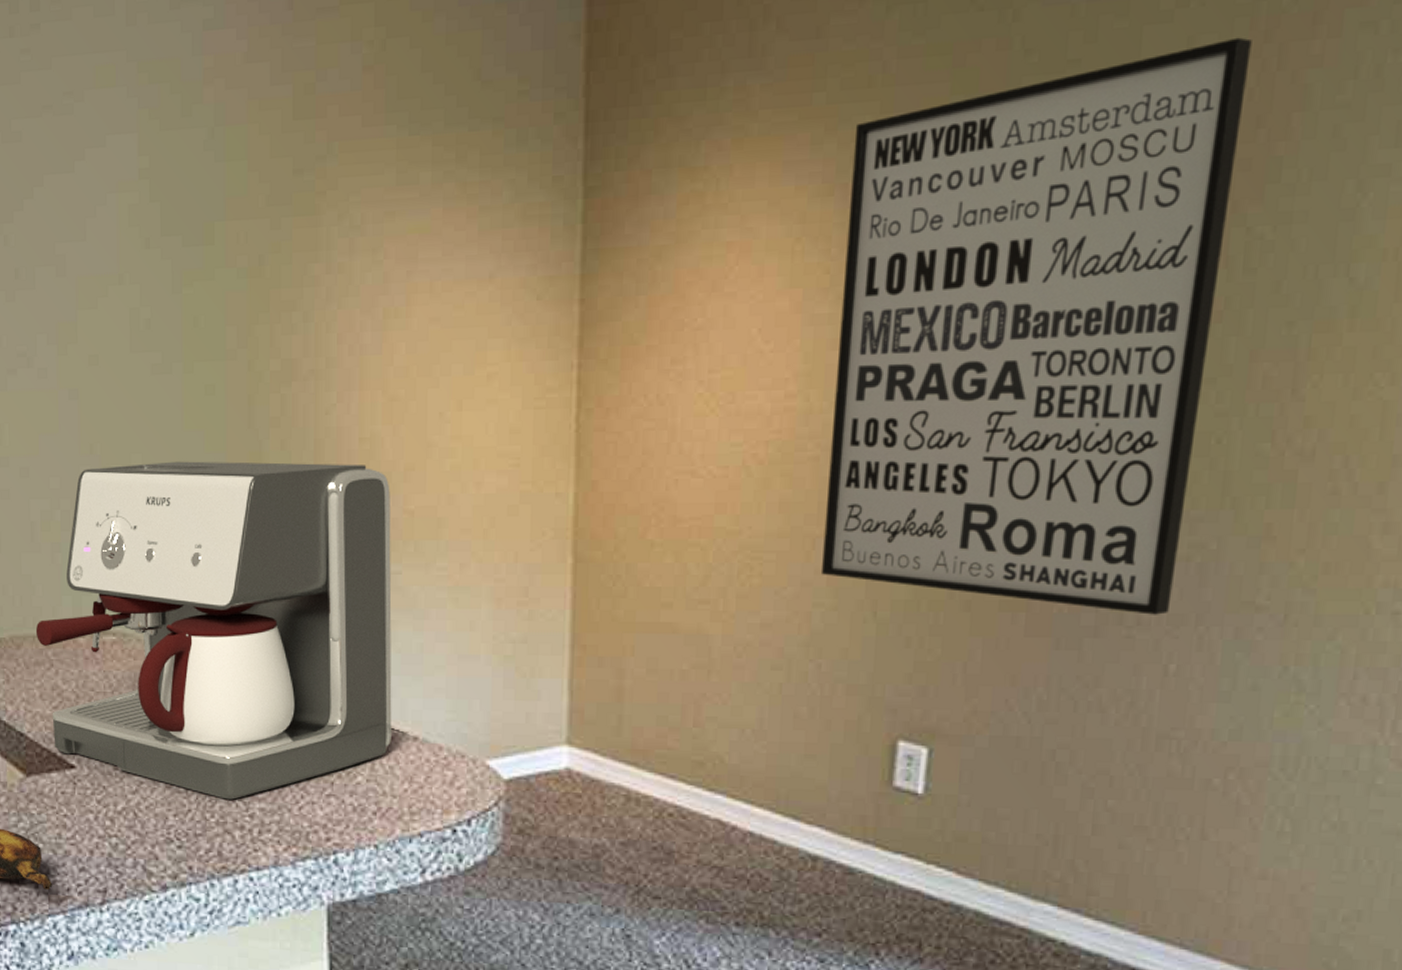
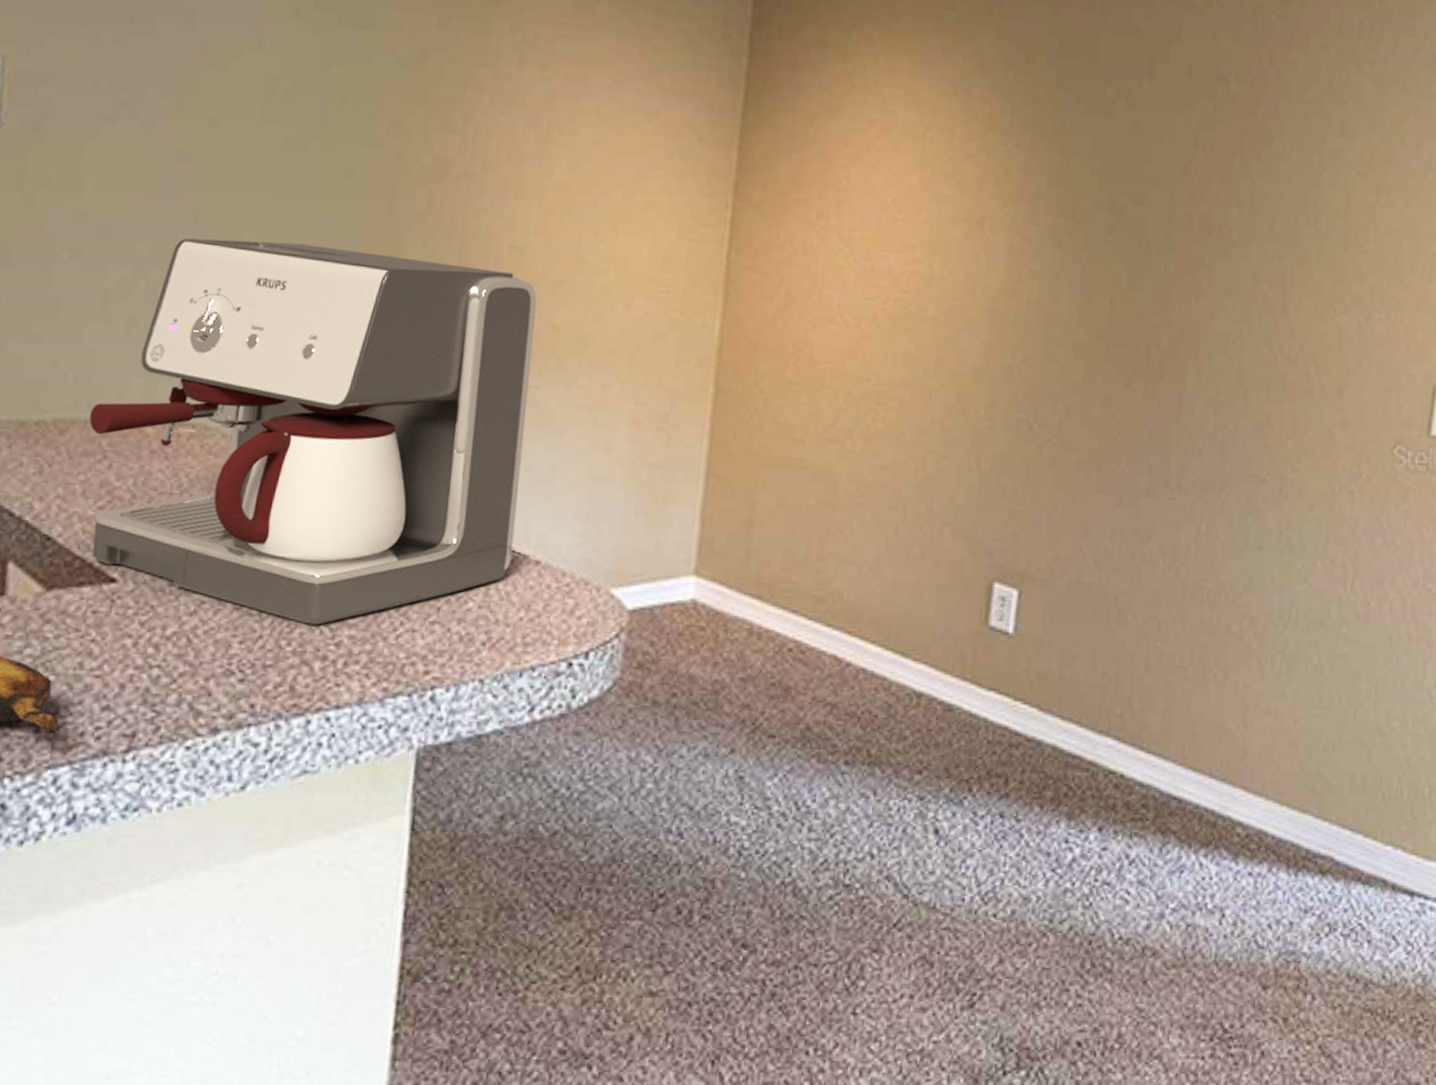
wall art: present [820,37,1252,615] -> none [935,37,1253,482]

